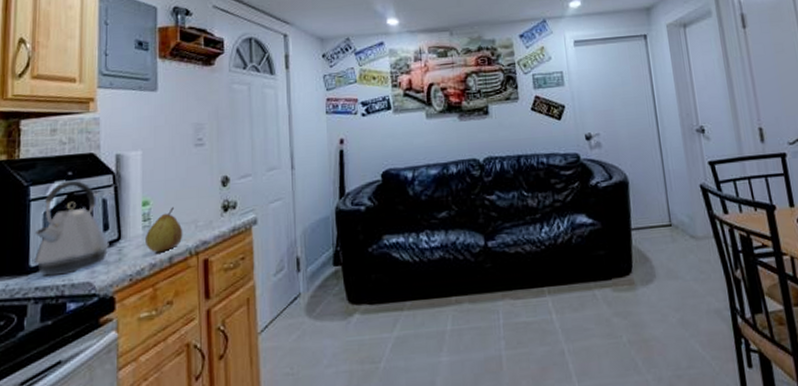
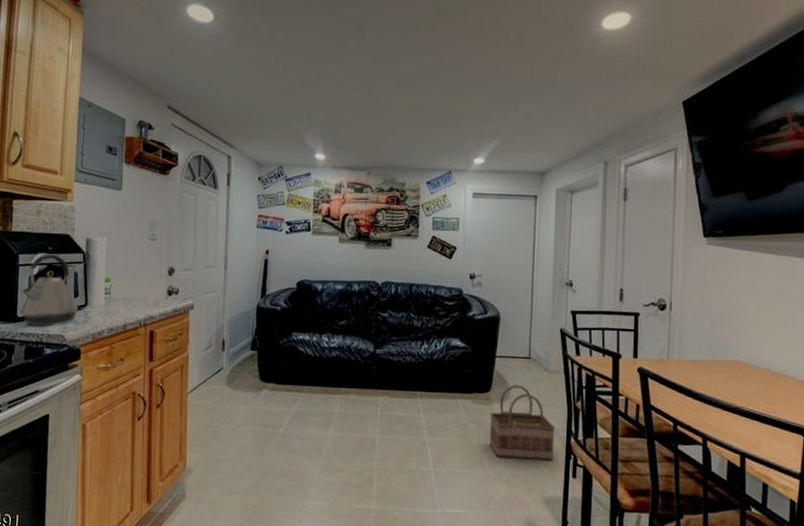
fruit: present [146,206,183,252] -> none [106,286,136,320]
basket: none [635,260,722,357] -> present [489,385,556,461]

